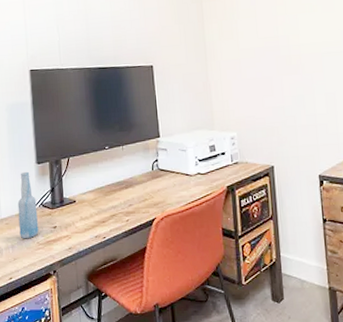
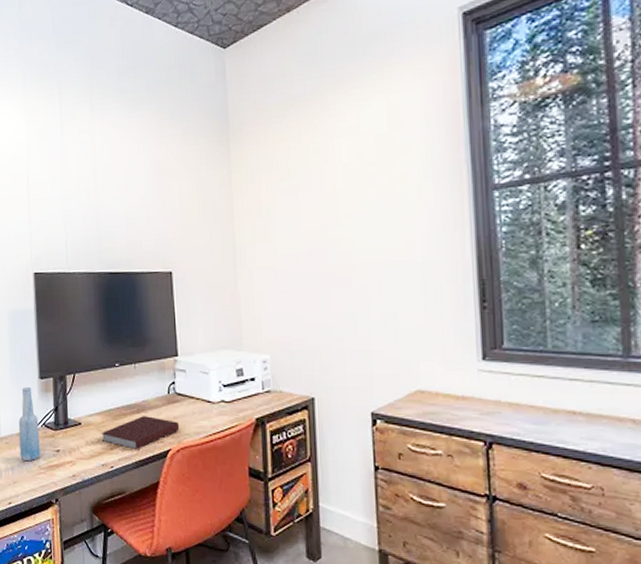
notebook: none [94,190,163,221] -> present [101,416,180,449]

